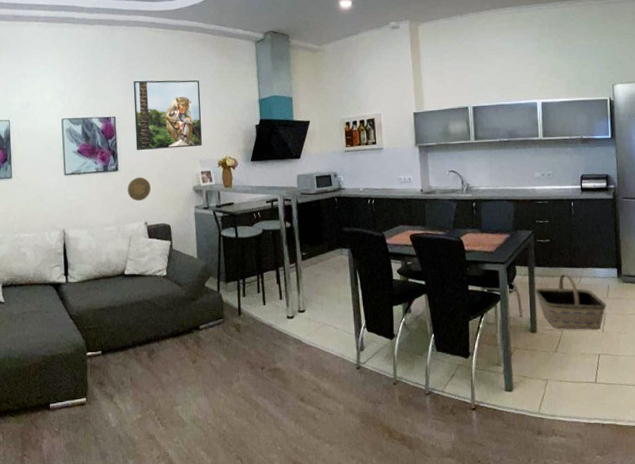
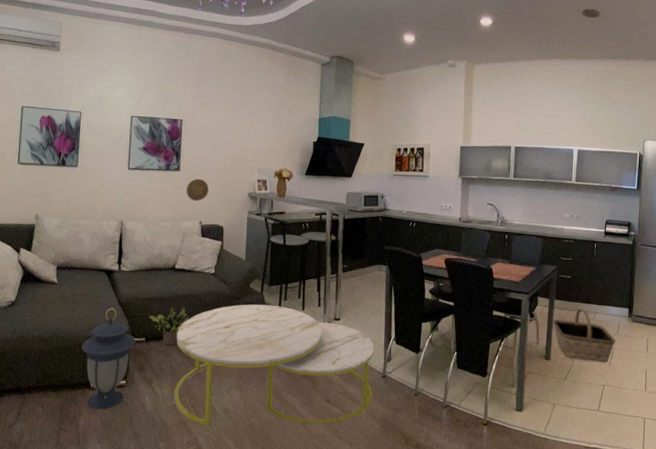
lantern: none [36,322,92,432] -> present [82,308,136,410]
potted plant: none [103,313,145,357] -> present [149,305,190,346]
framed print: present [133,80,202,151] -> none [198,87,266,156]
coffee table: none [133,303,348,438] -> present [173,304,375,426]

